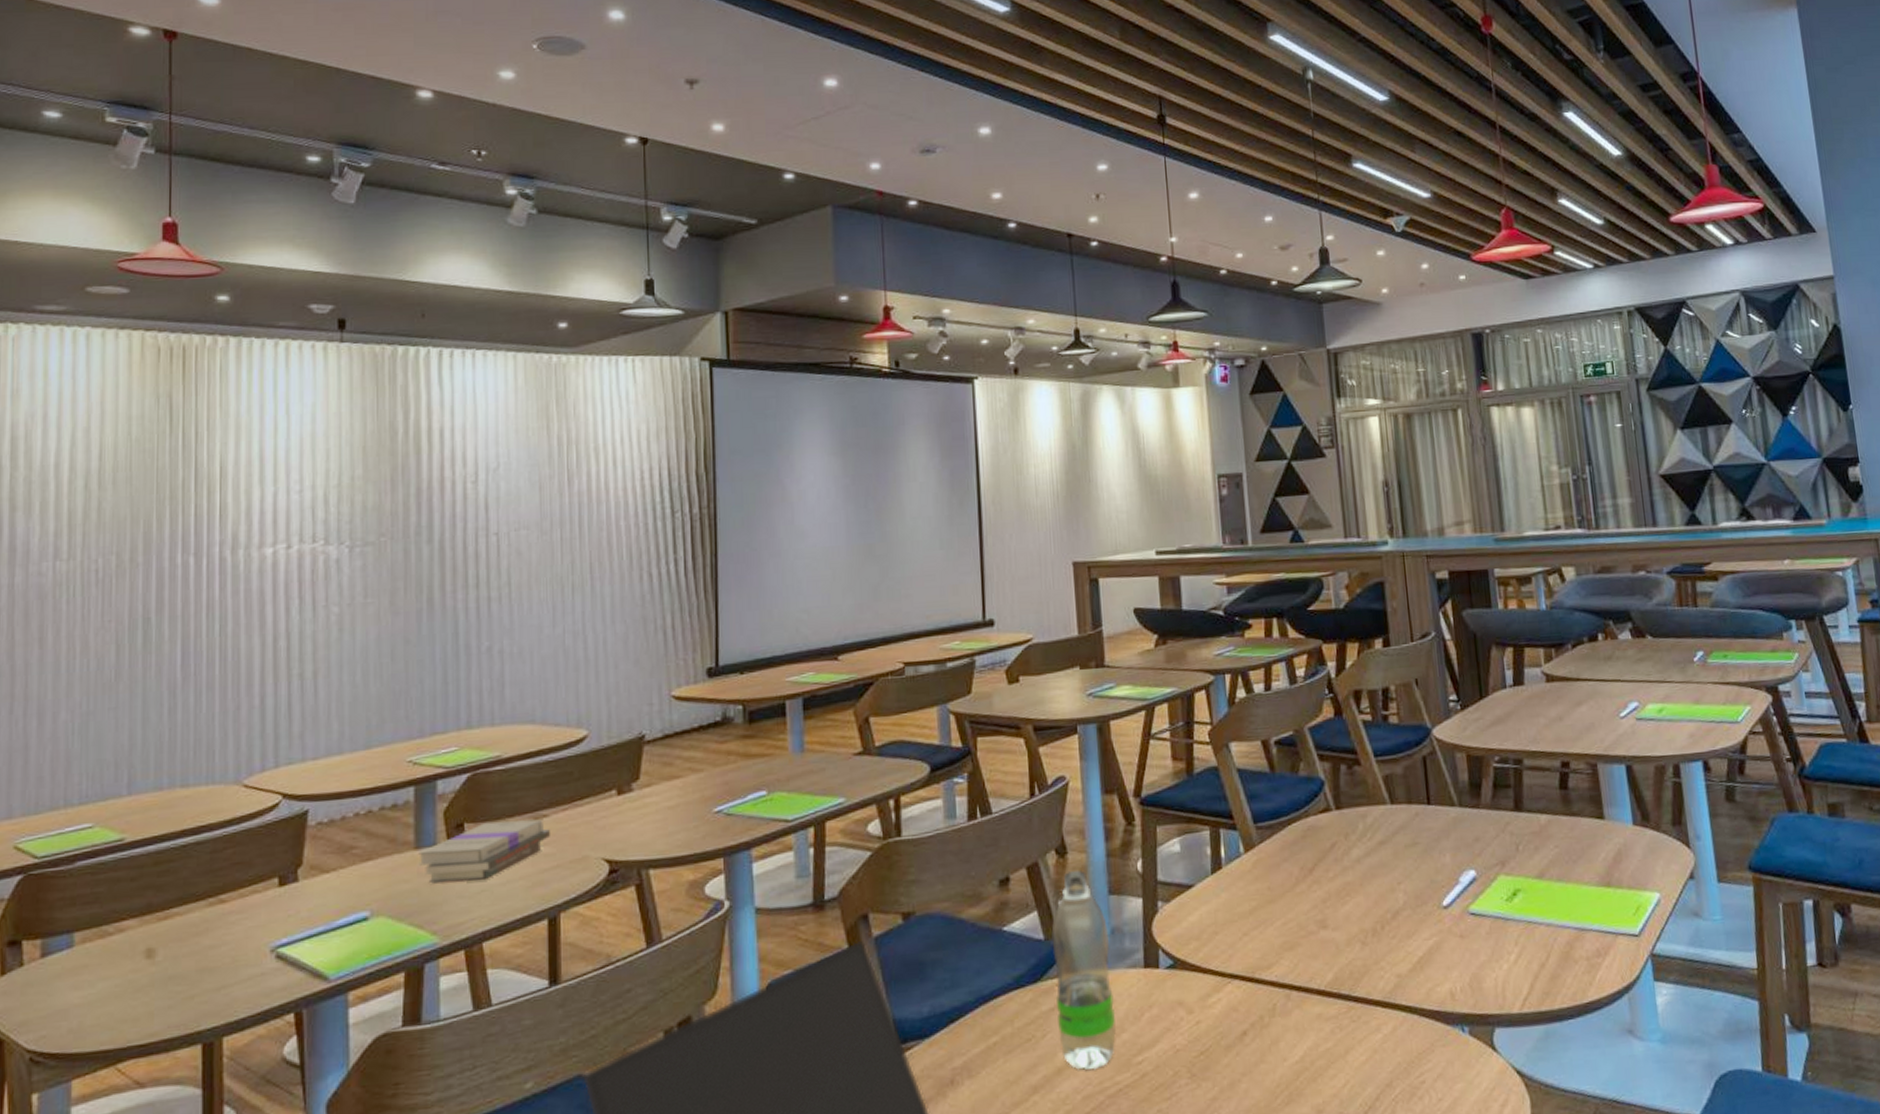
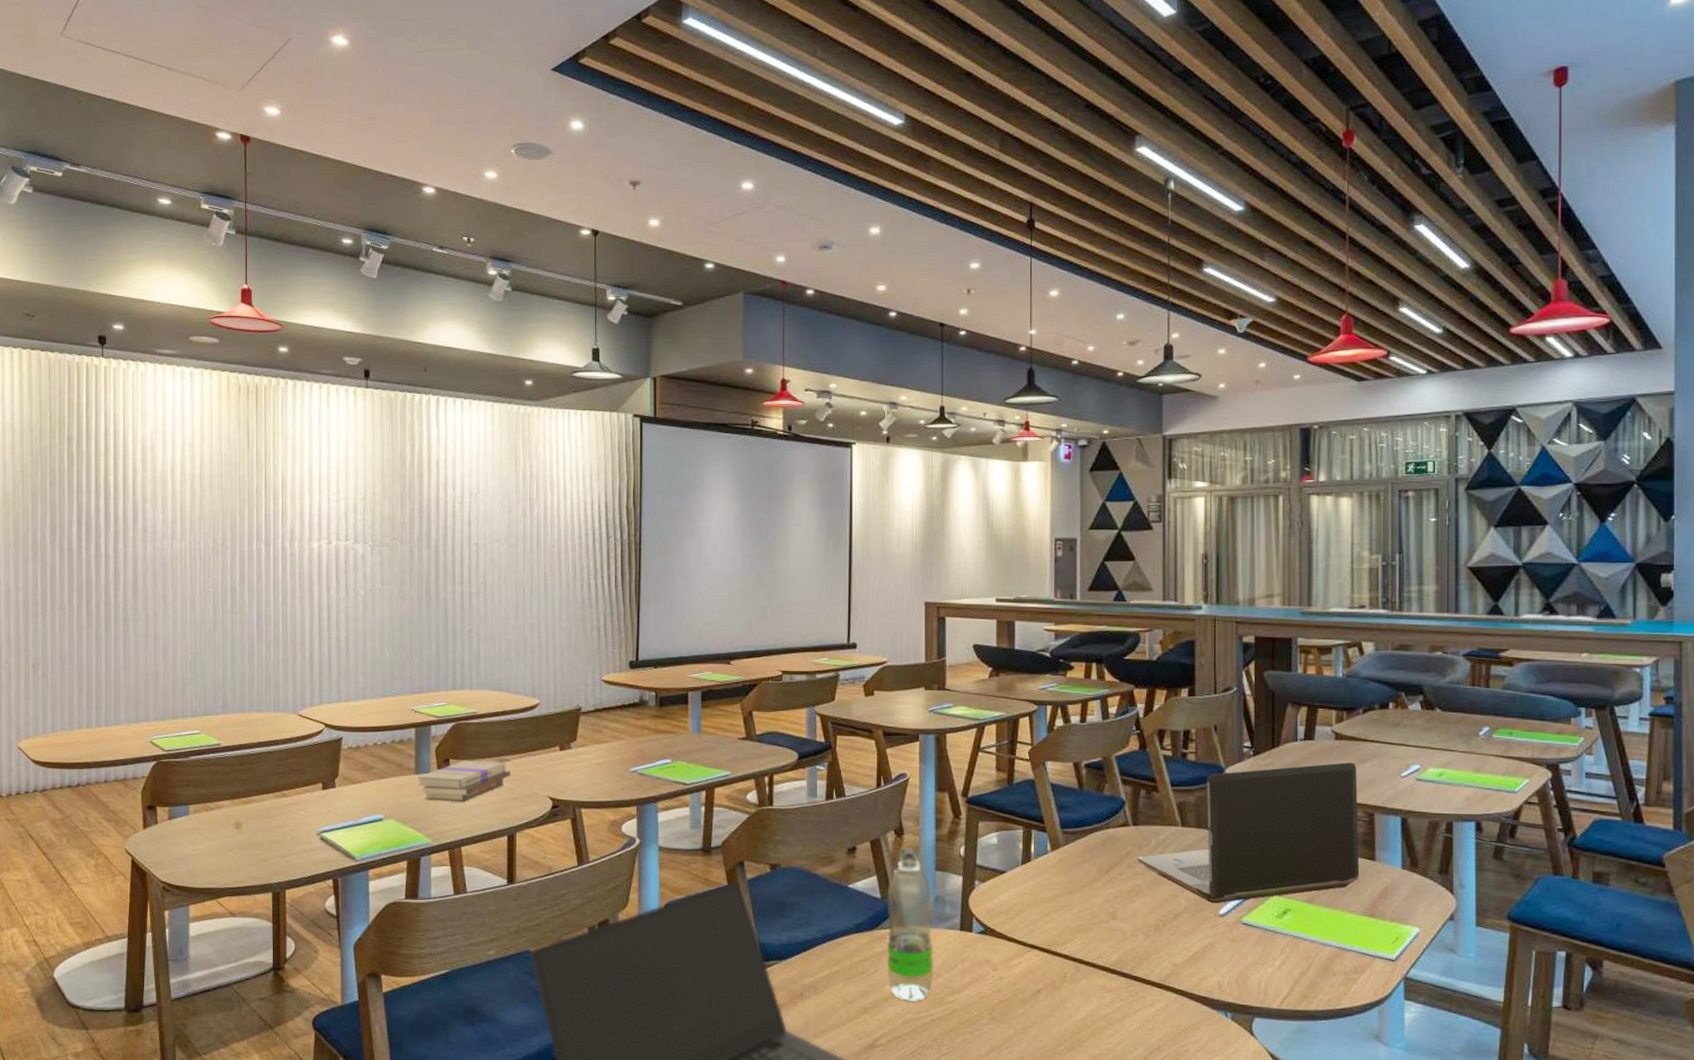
laptop computer: none [1345,707,1590,893] -> present [1138,762,1360,903]

